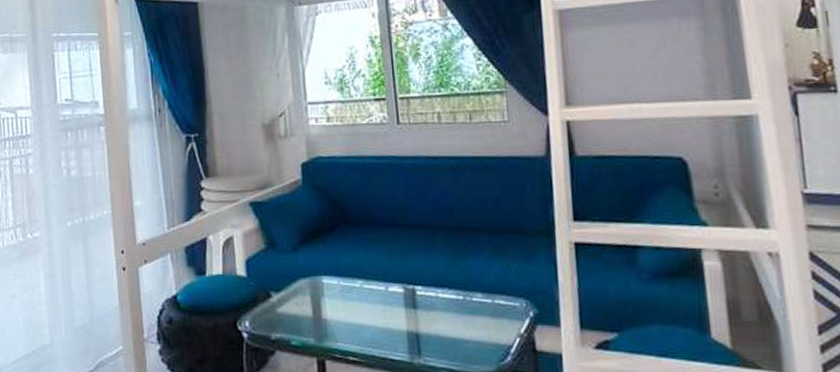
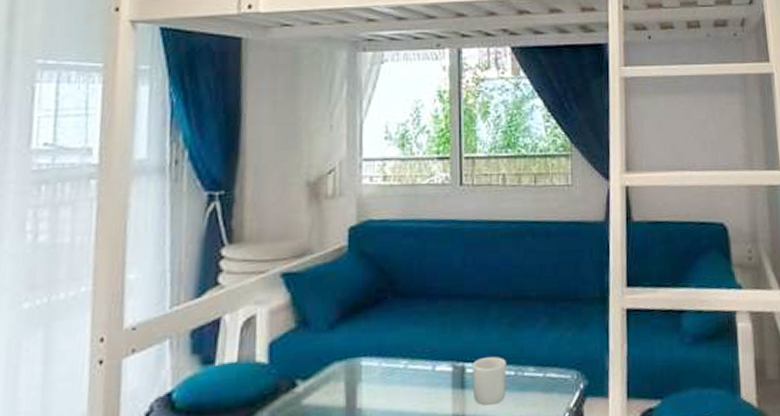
mug: none [422,282,456,325] -> present [472,357,506,405]

